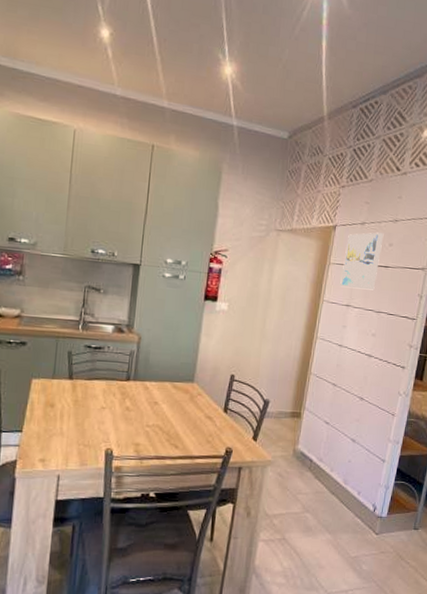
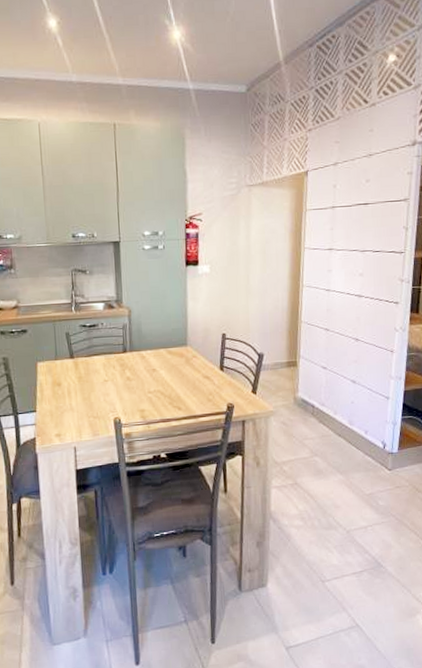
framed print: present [340,232,384,291] -> none [319,170,359,232]

